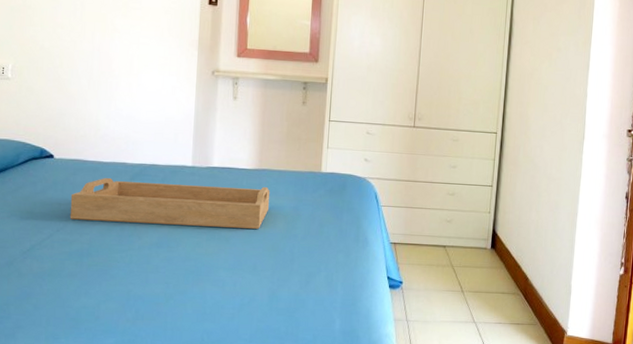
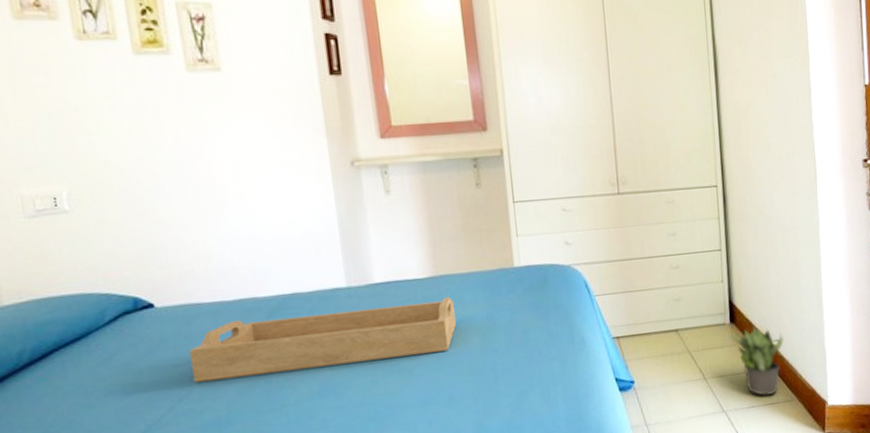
potted plant: none [489,253,535,317] -> present [730,324,783,396]

